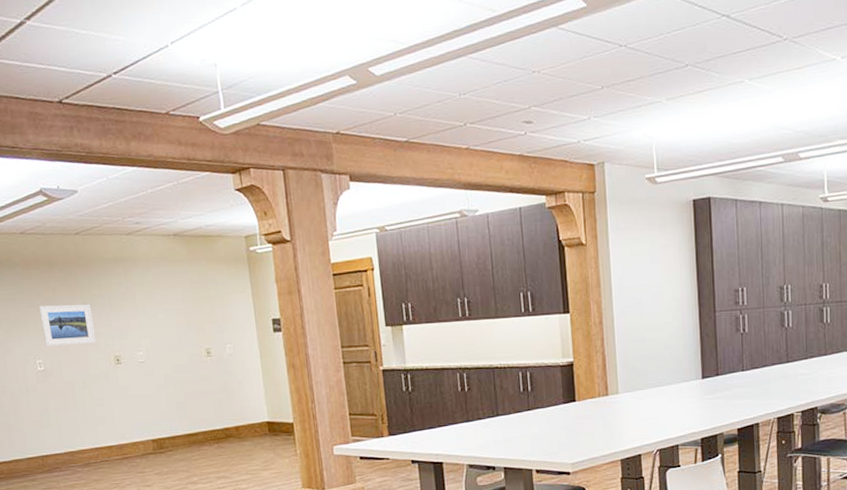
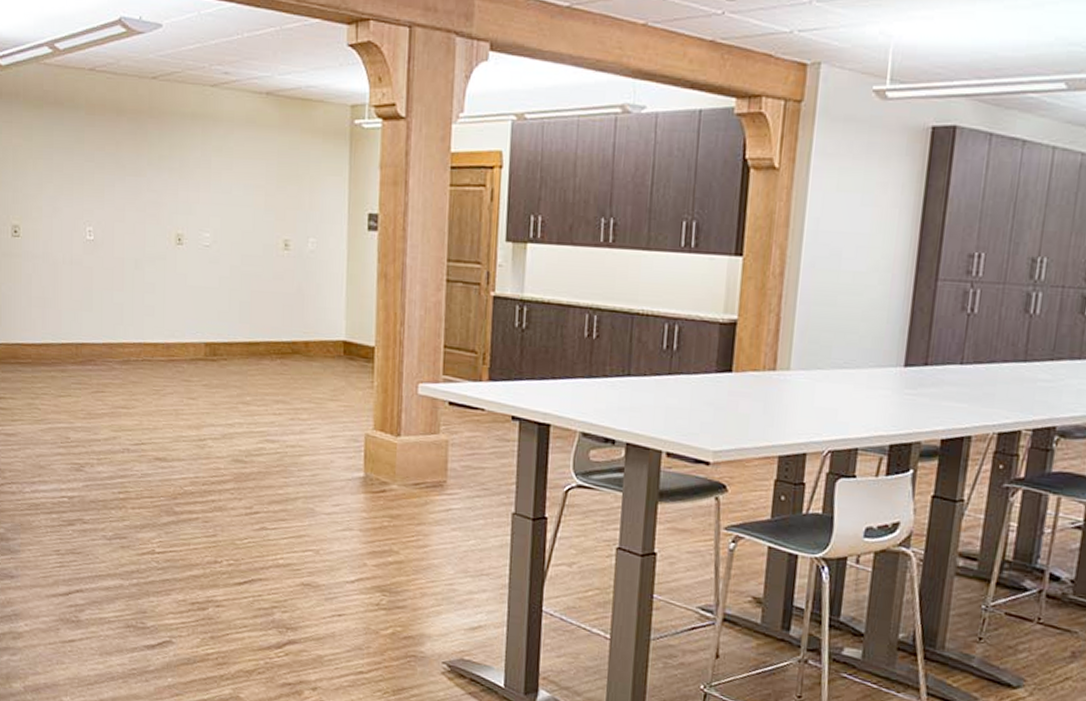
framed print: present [39,304,97,346] -> none [98,161,158,215]

